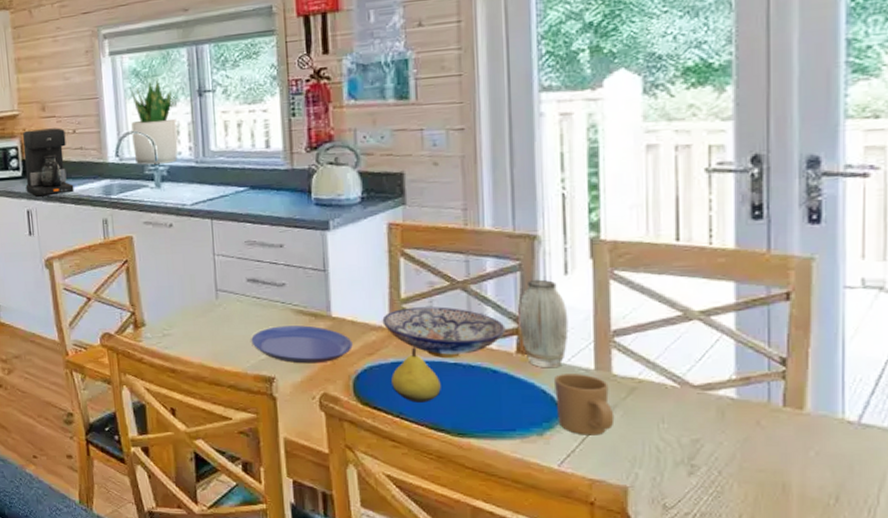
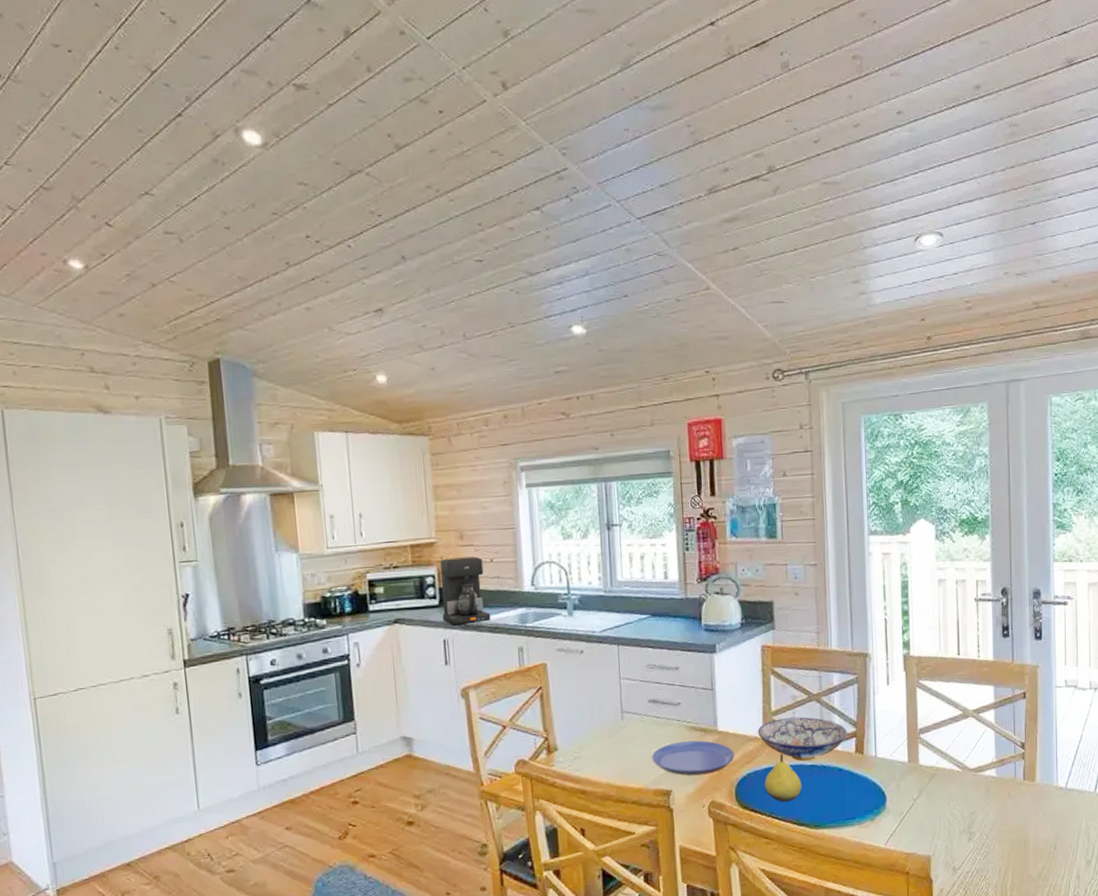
planter: present [130,78,178,165] -> none [545,511,589,594]
vase: present [518,279,569,368] -> none [856,689,890,764]
mug: present [555,374,615,436] -> none [881,766,921,817]

